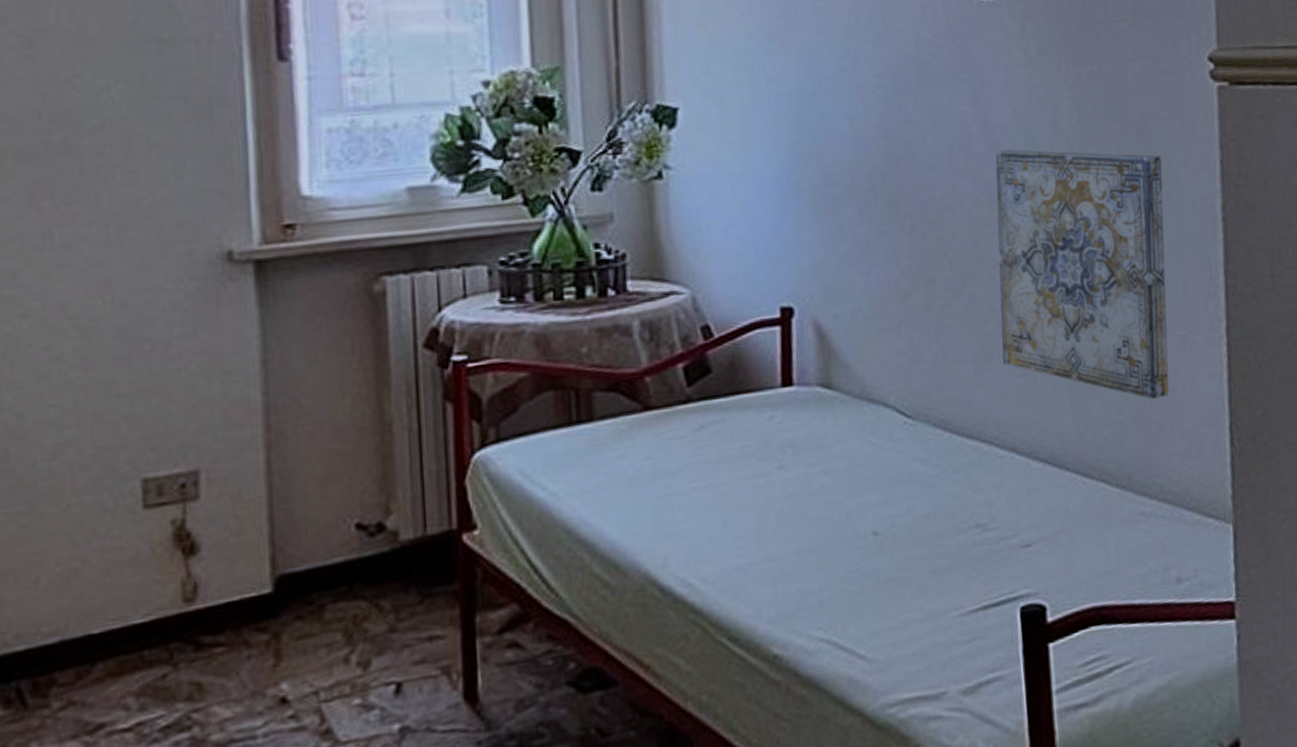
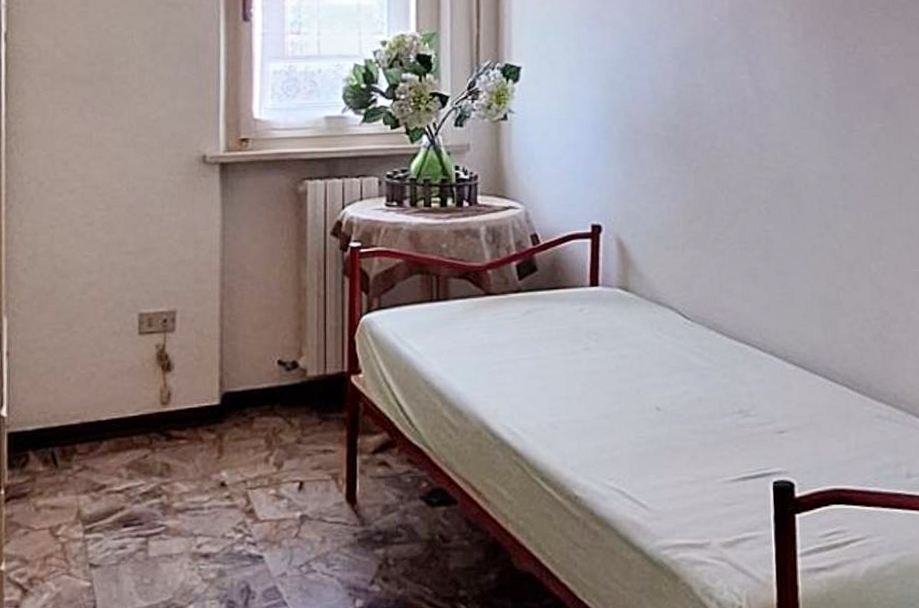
wall art: present [995,149,1169,399] -> none [765,111,906,322]

